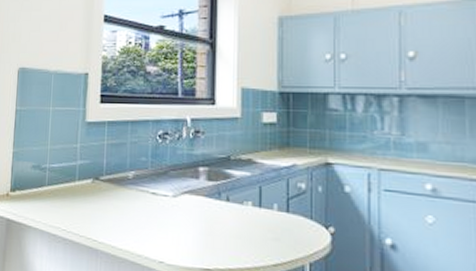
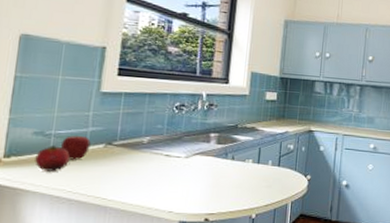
fruit: none [34,180,62,208] -> present [35,145,70,172]
apple: none [55,169,80,196] -> present [61,136,91,160]

